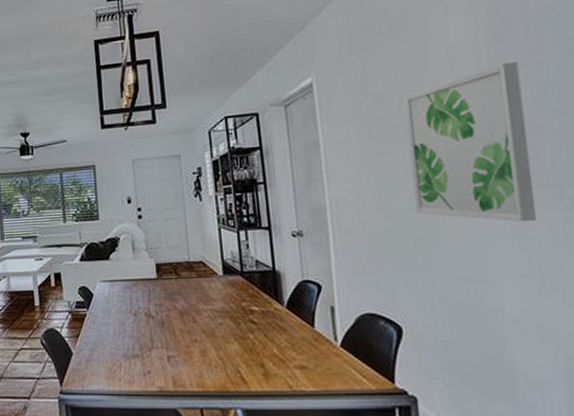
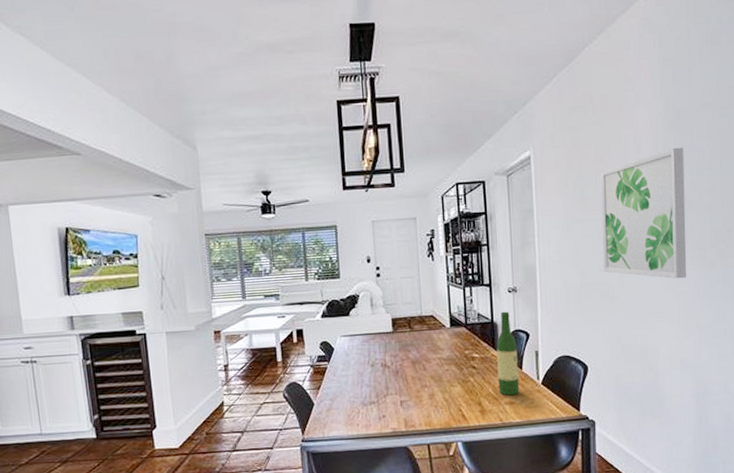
wine bottle: none [280,258,312,358] -> present [496,311,520,396]

